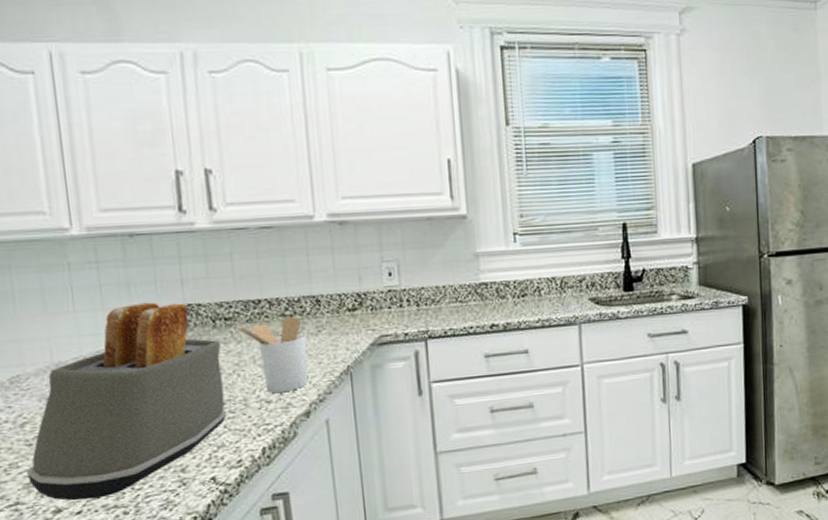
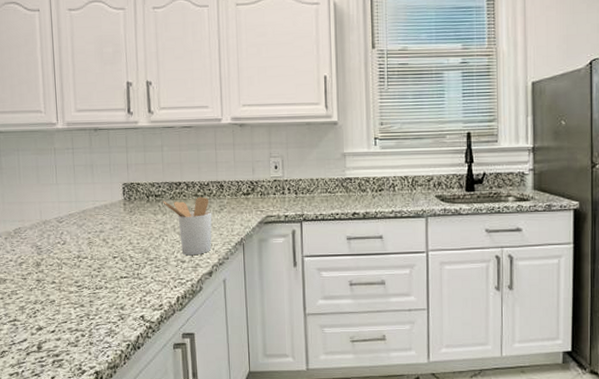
toaster: present [27,302,227,501] -> none [22,180,154,323]

